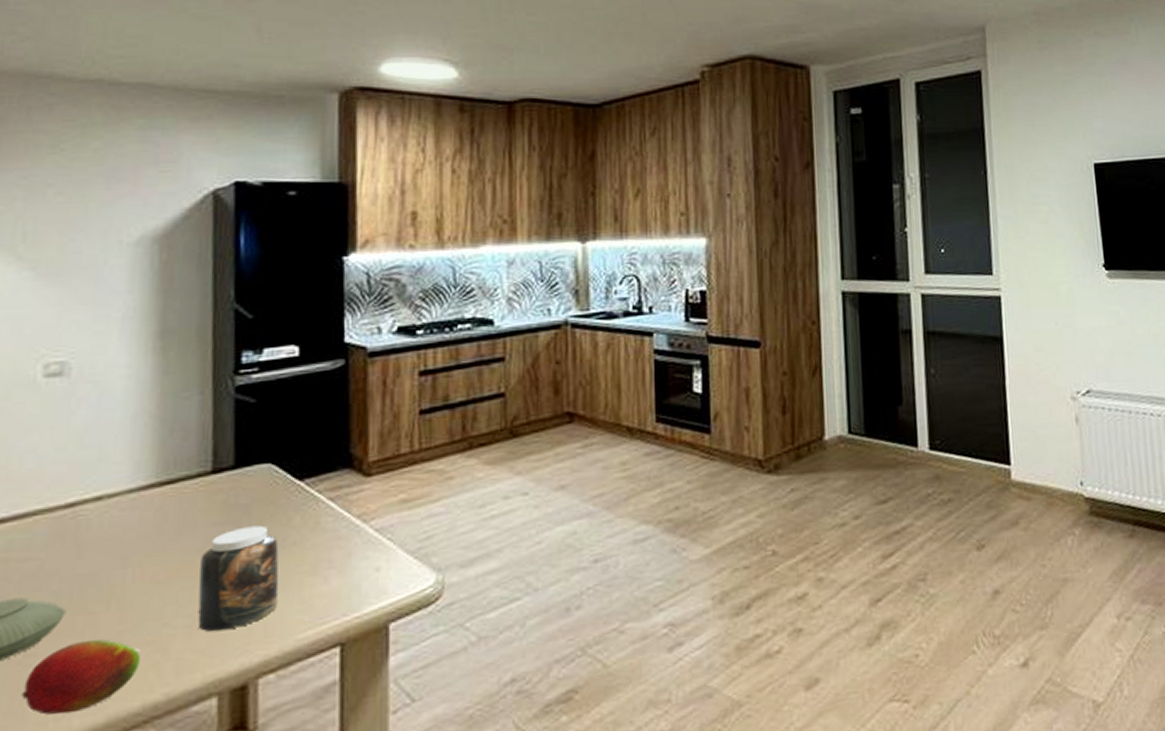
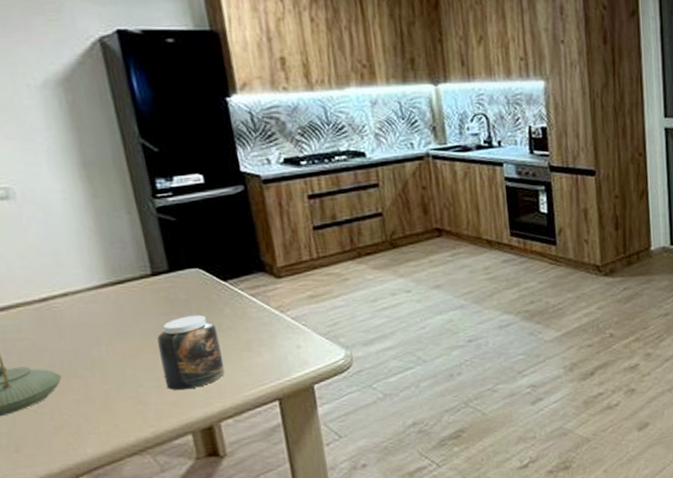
fruit: present [21,639,140,715] -> none [43,395,128,446]

